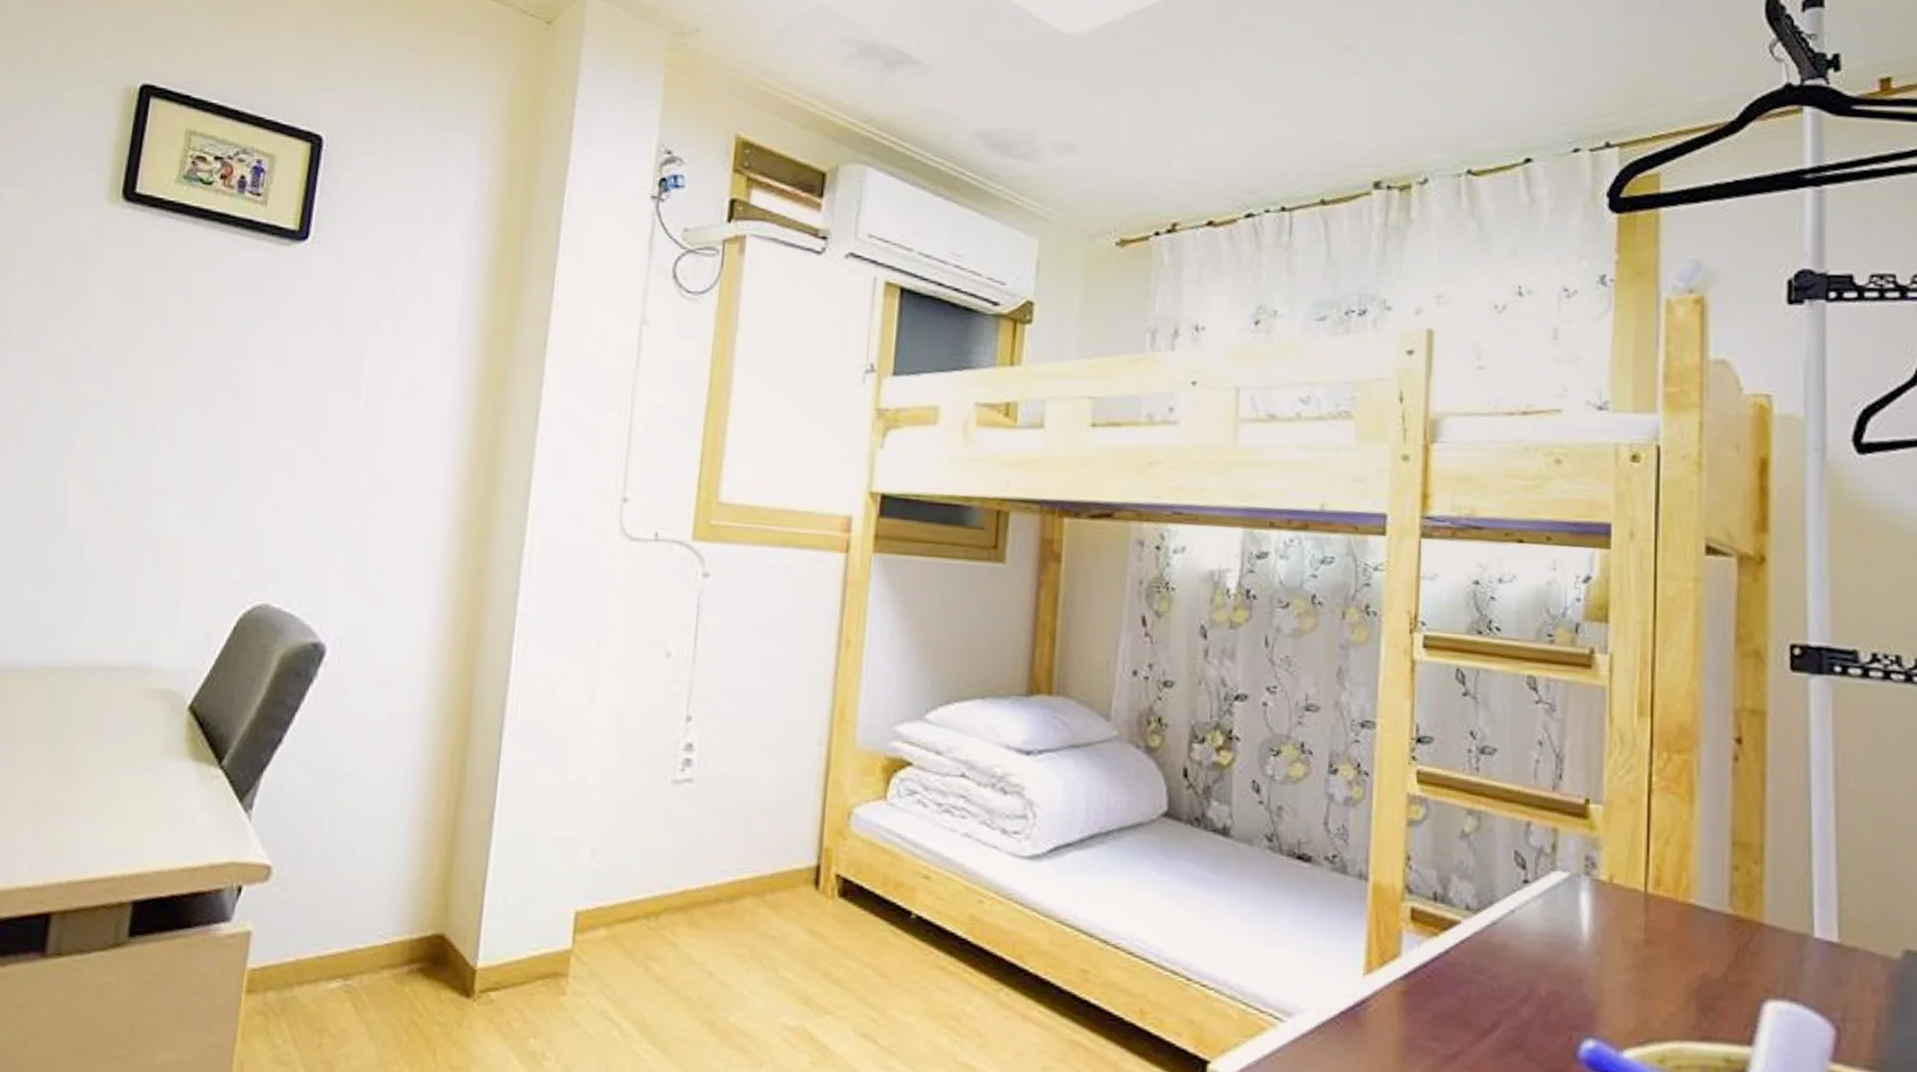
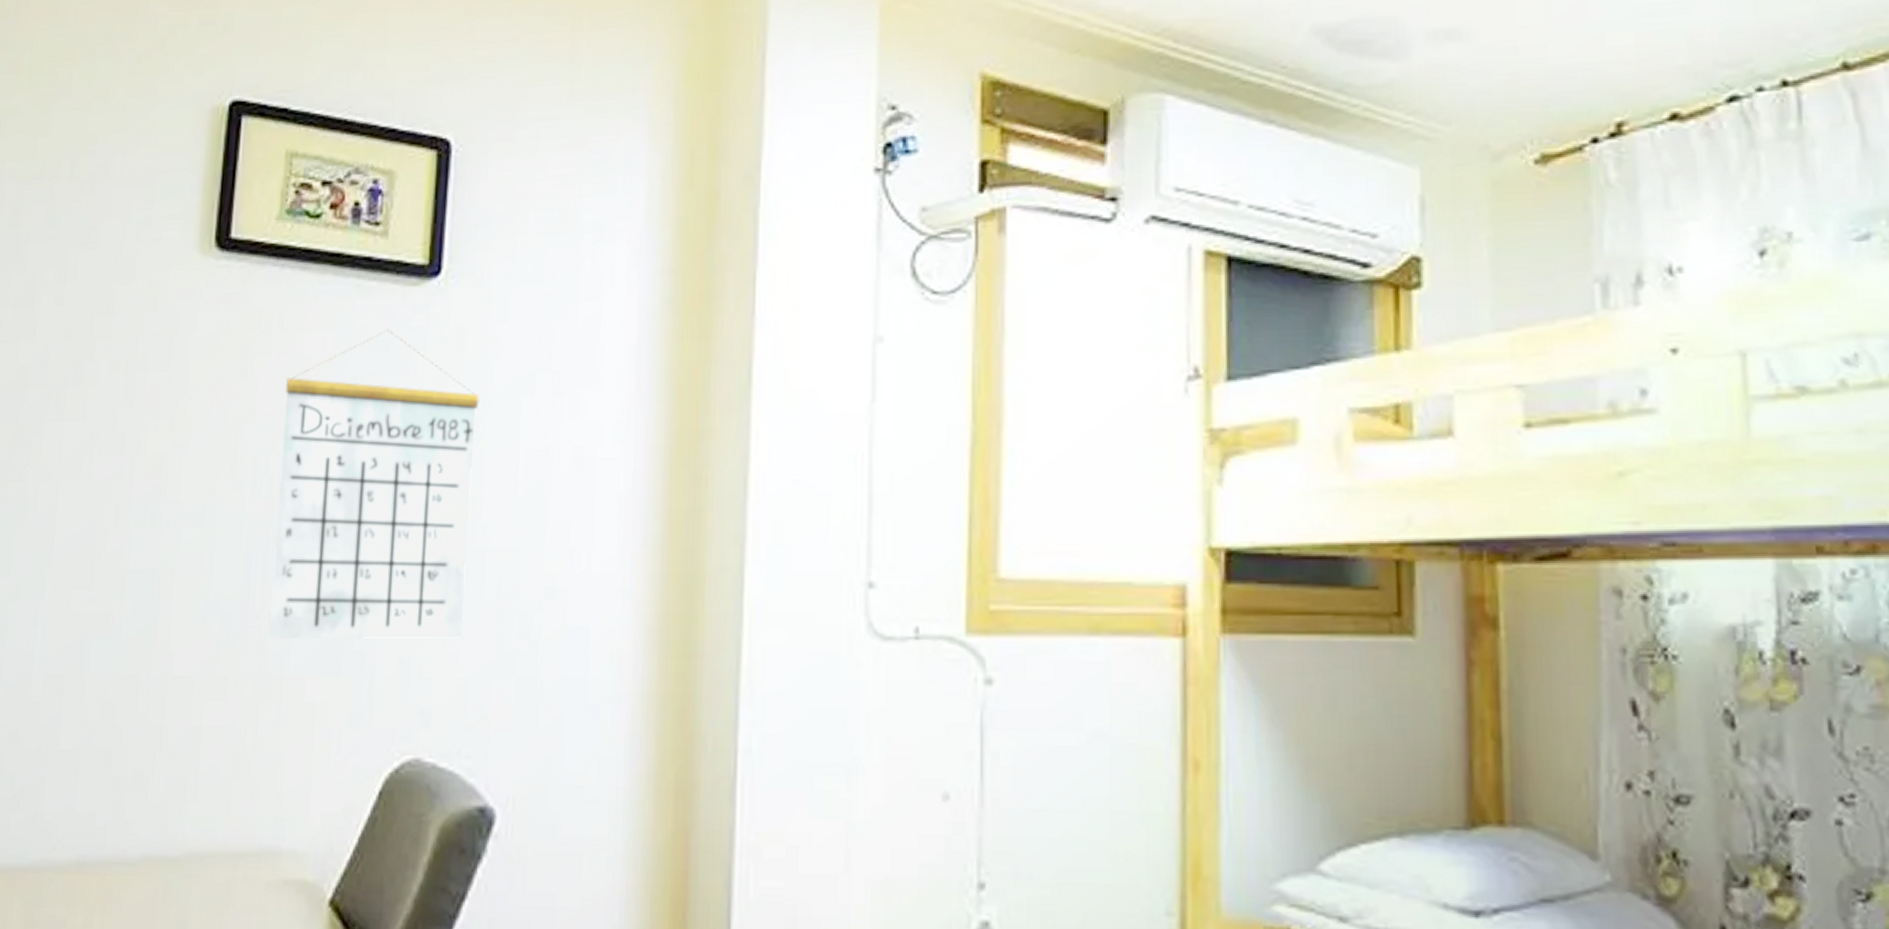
calendar: none [149,277,334,517] -> present [268,329,480,640]

